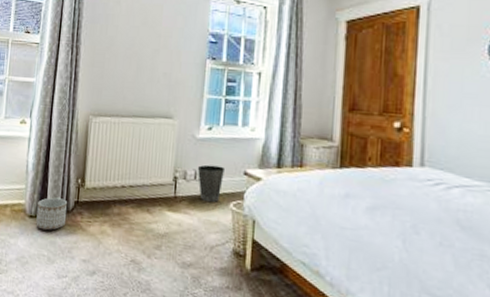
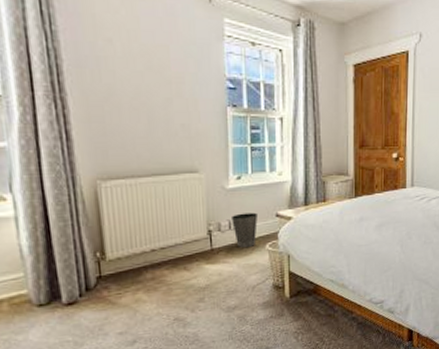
planter: present [36,197,67,231] -> none [46,277,90,316]

